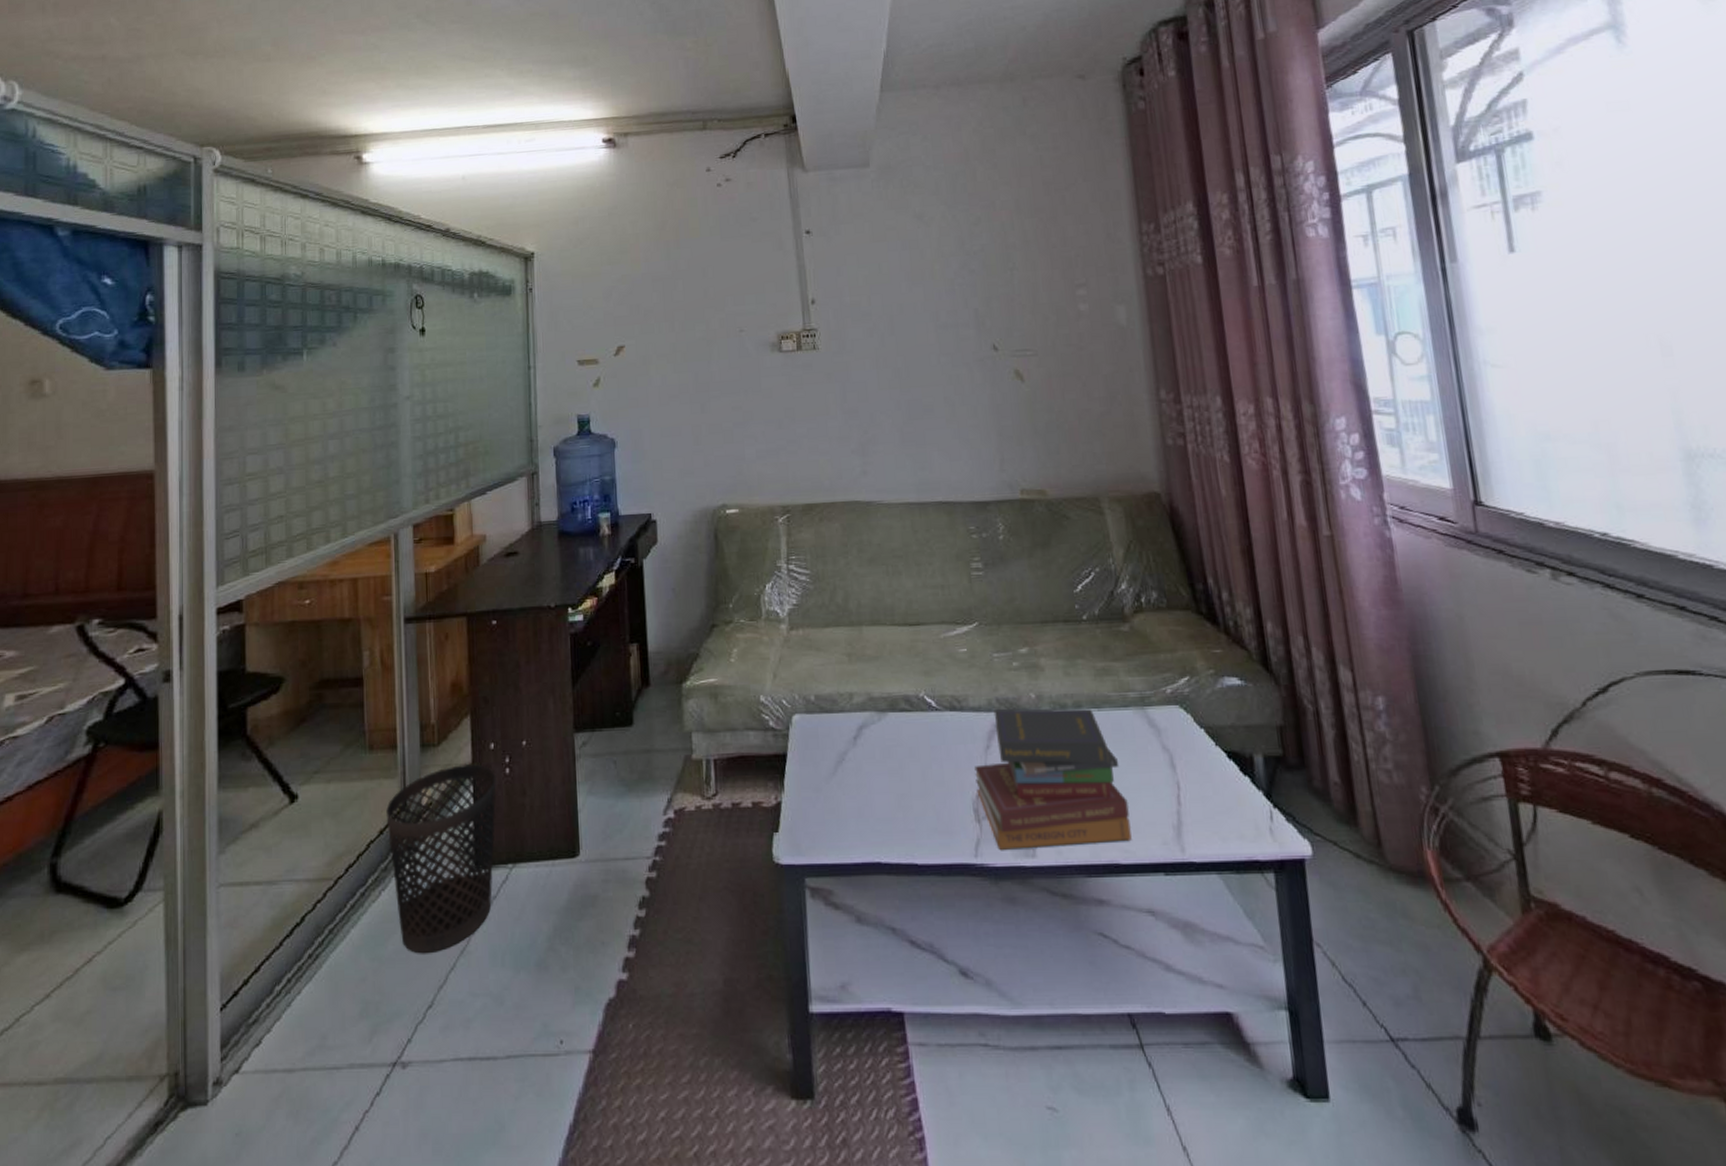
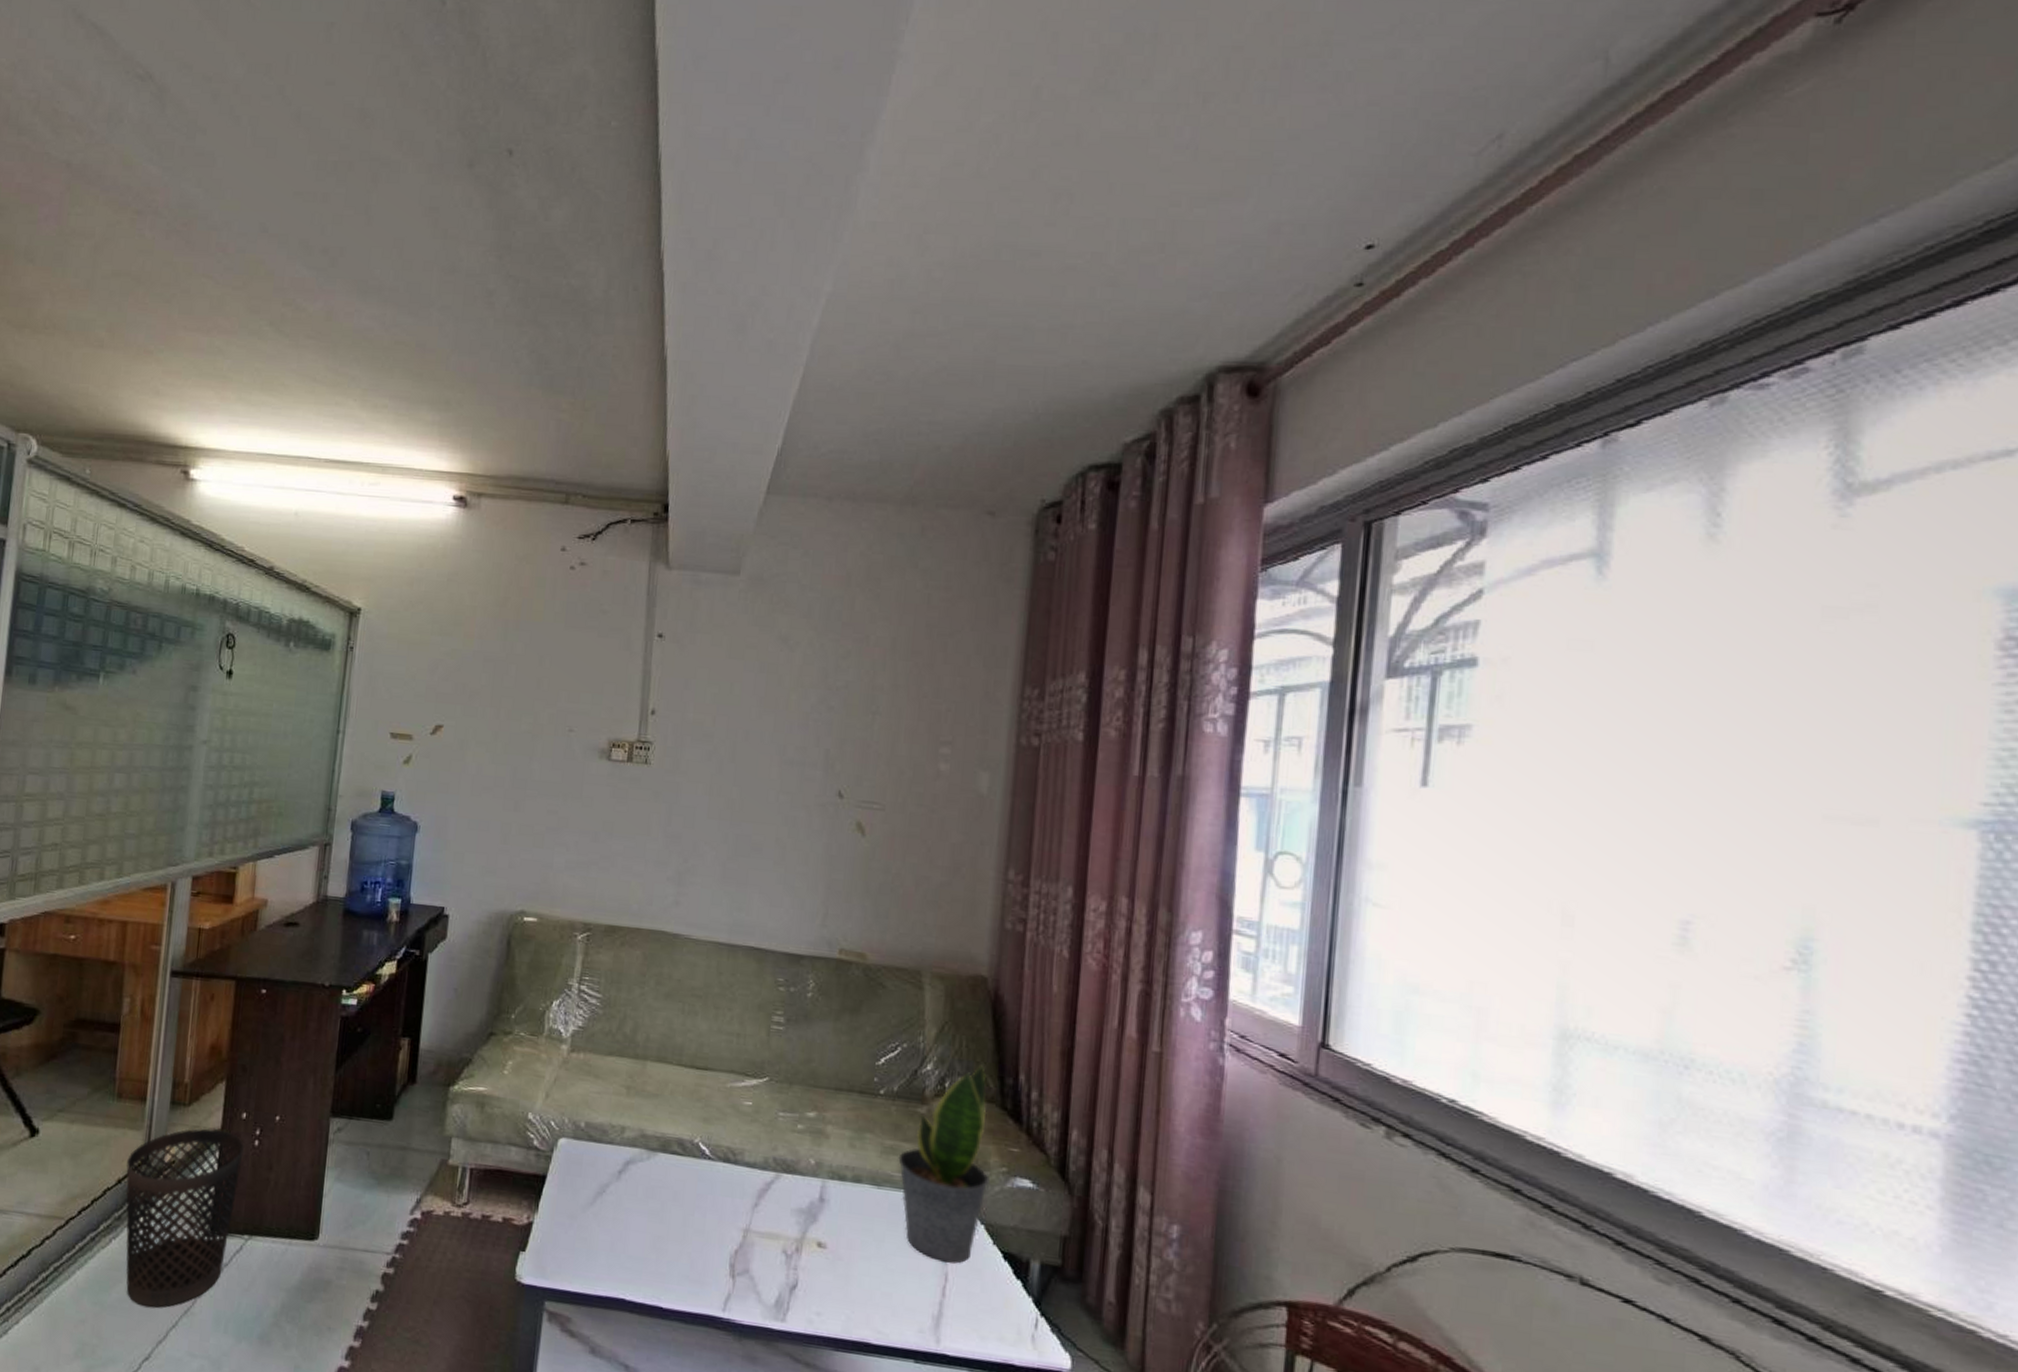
books: present [974,708,1132,850] -> none [736,1167,892,1323]
potted plant: none [1111,575,1200,773] -> present [898,1065,989,1264]

